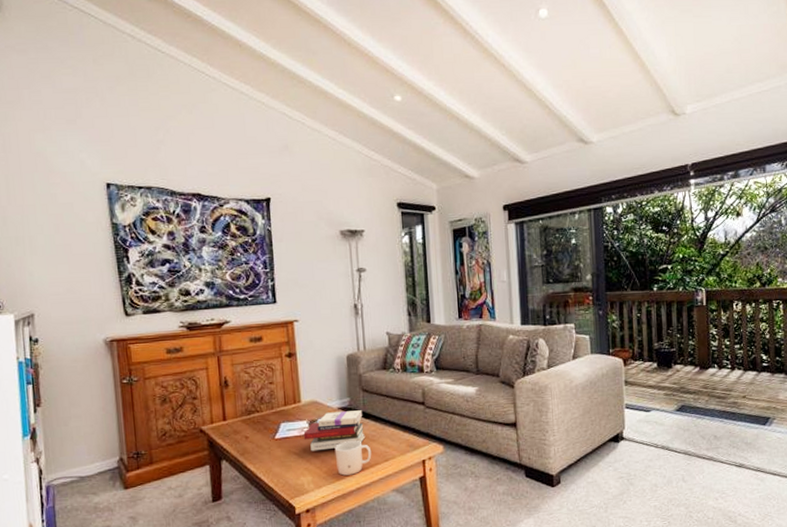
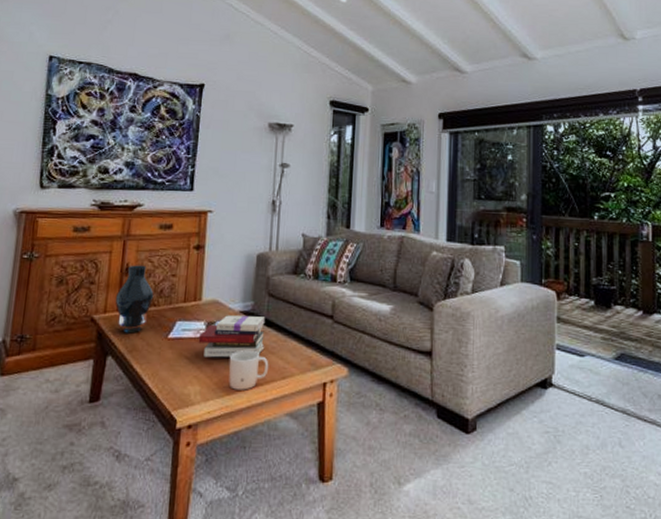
vase: none [219,377,256,439] -> present [115,265,154,333]

